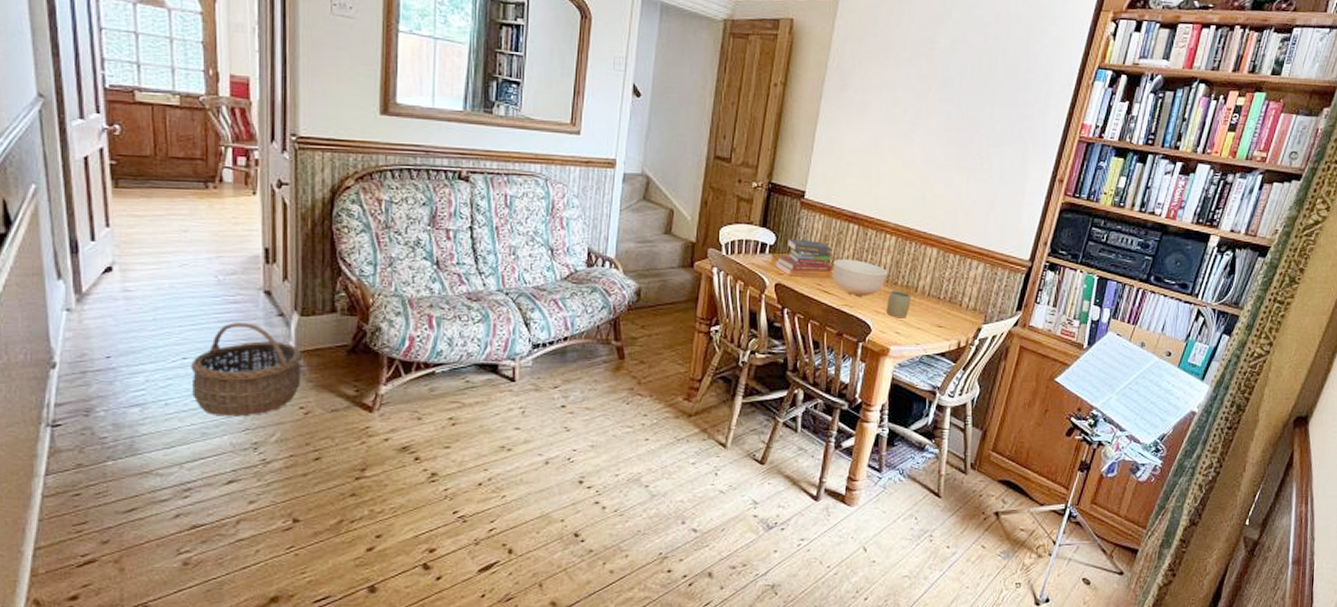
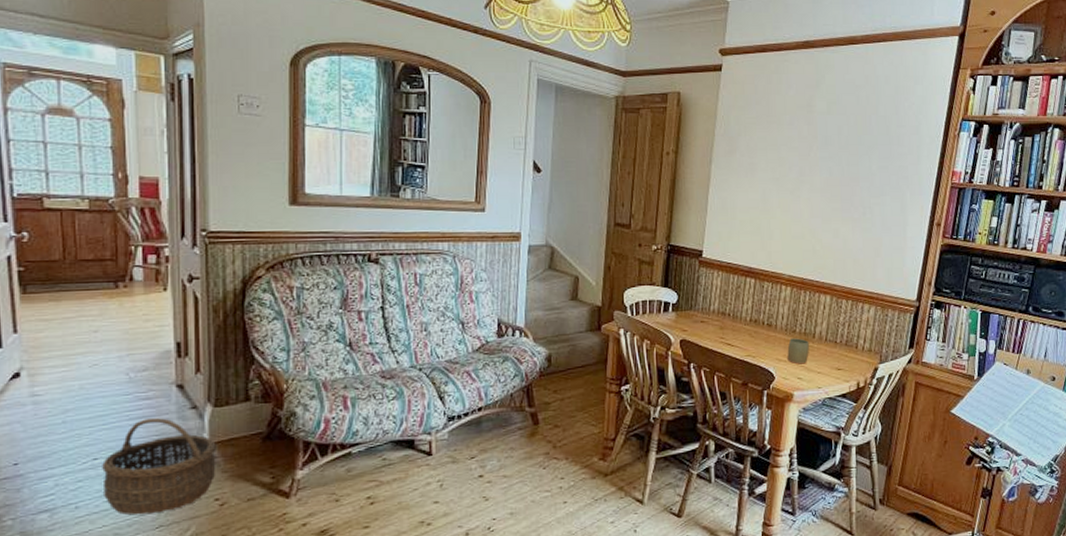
books: present [775,238,833,279] -> none [679,296,734,333]
bowl: present [832,258,888,297] -> none [733,311,786,347]

